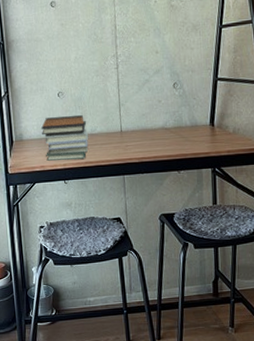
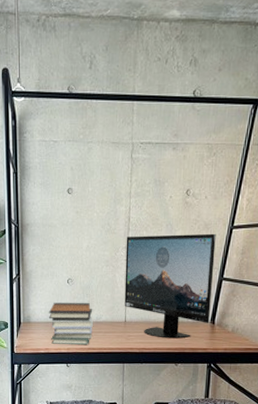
monitor: none [114,34,209,146] -> present [124,233,216,339]

